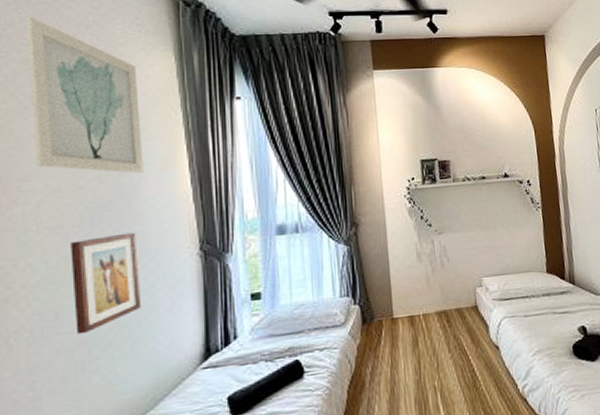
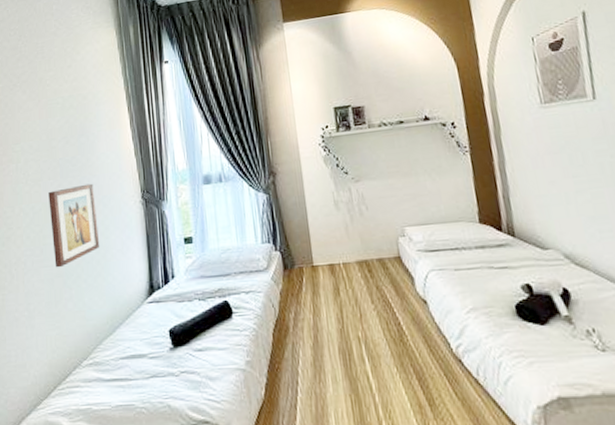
wall art: present [26,16,144,174] -> none [12,12,97,134]

